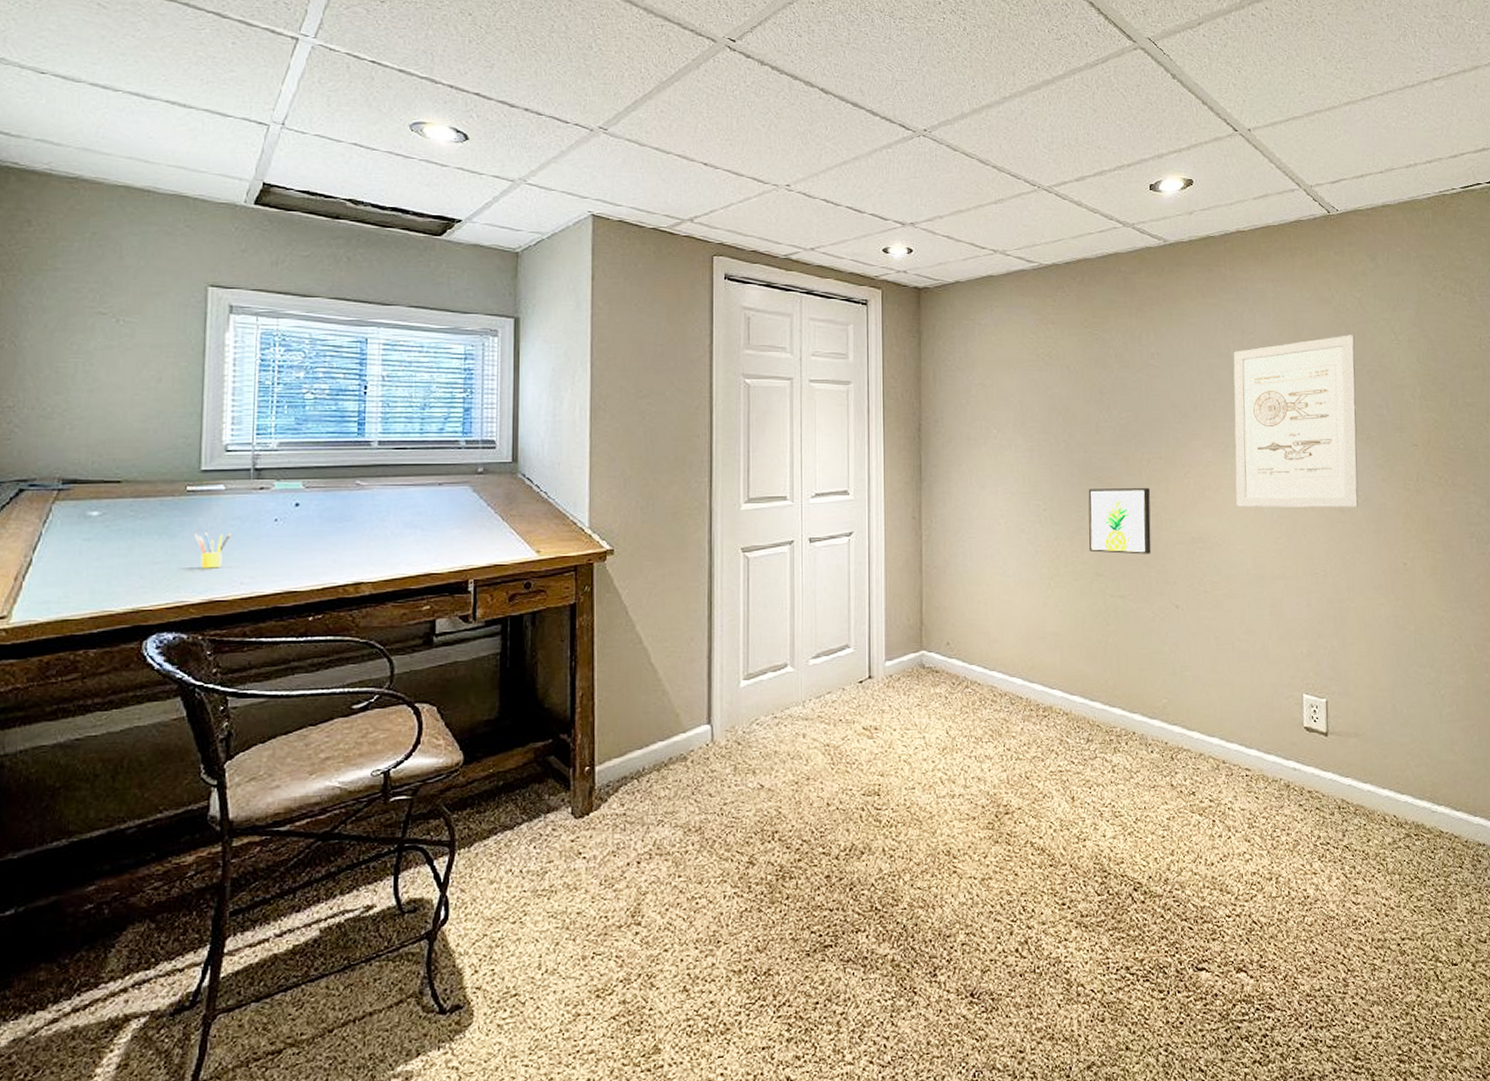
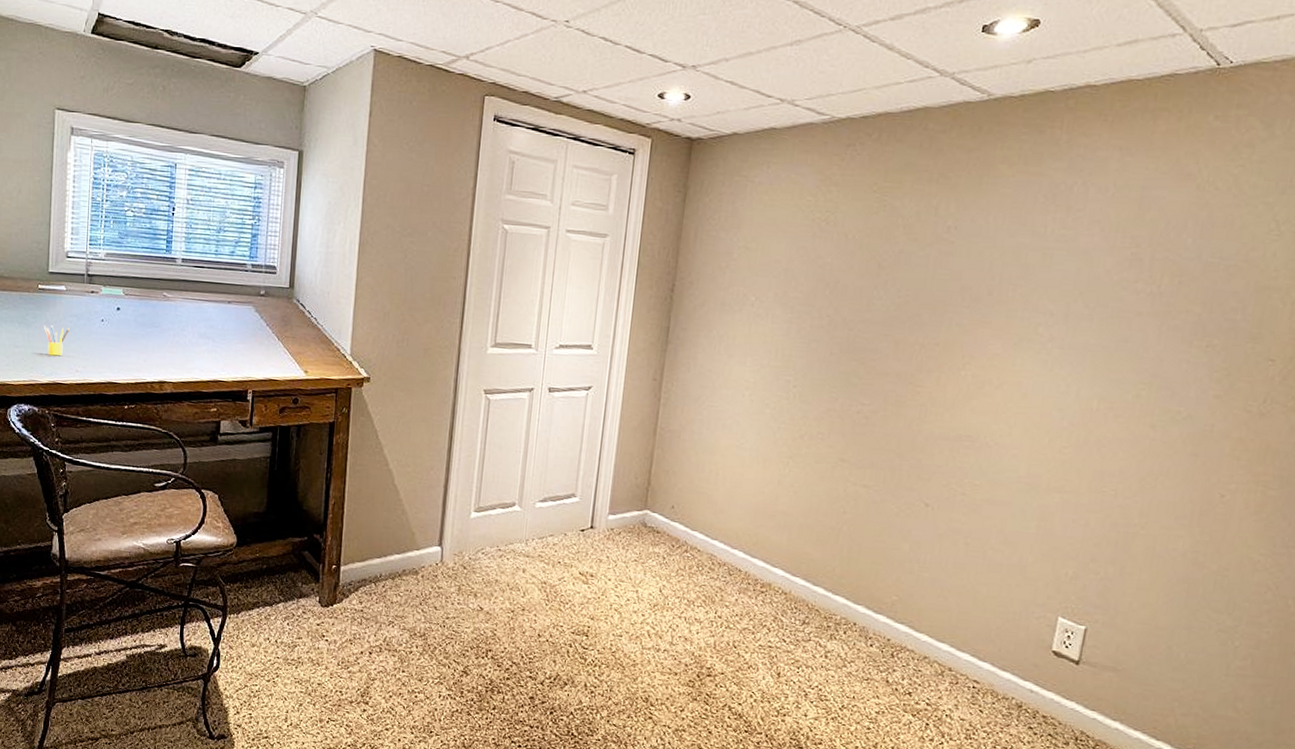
wall art: present [1088,488,1152,555] -> none [838,369,918,446]
wall art: present [1233,335,1359,508] -> none [1019,220,1219,425]

